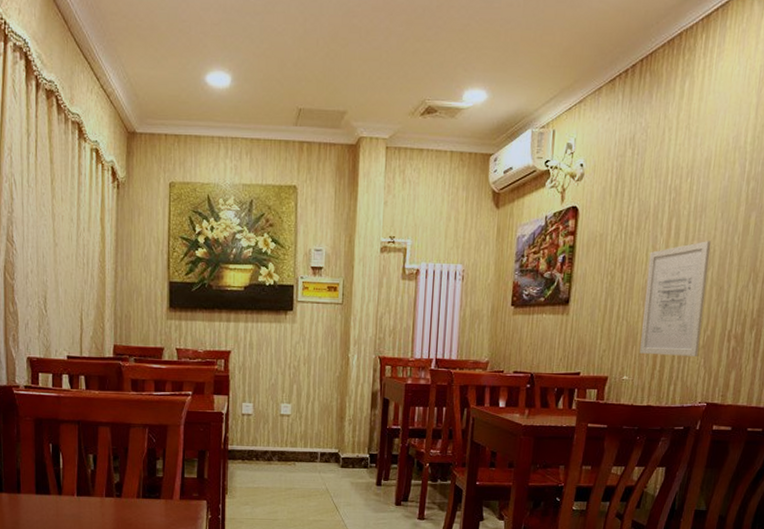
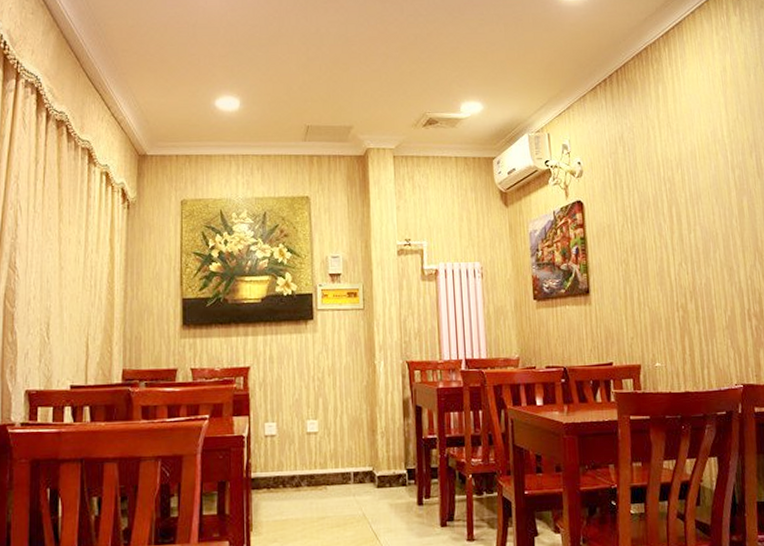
wall art: present [640,241,711,356] -> none [657,225,725,339]

